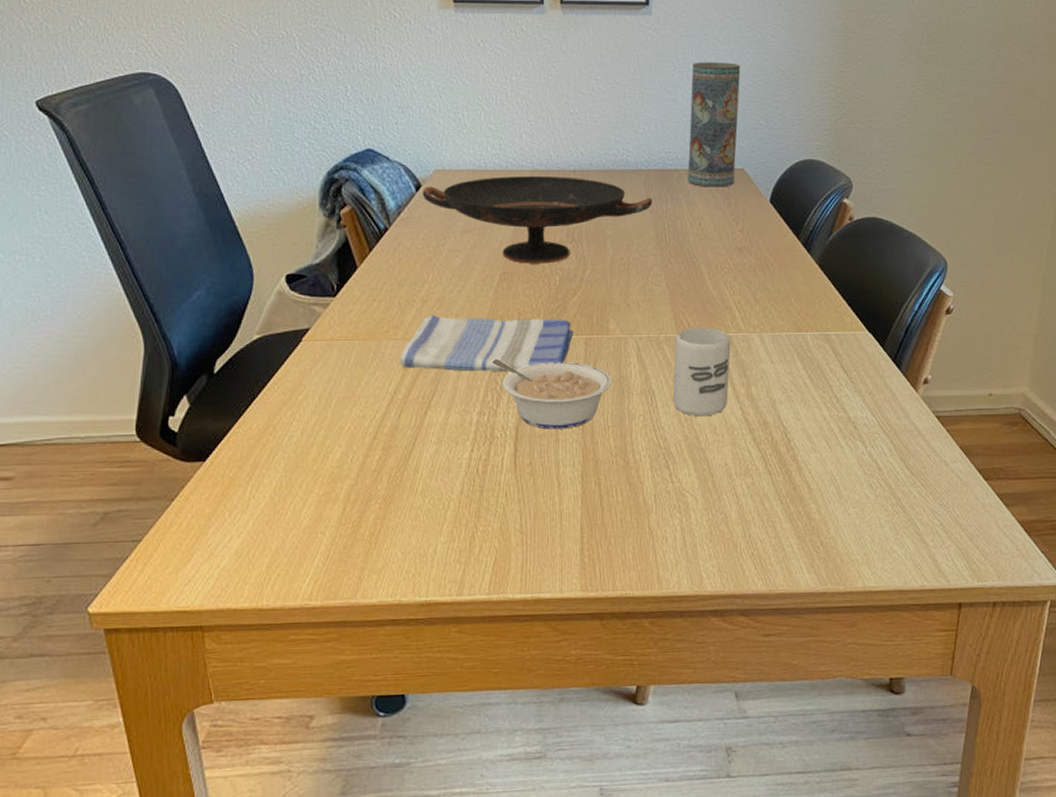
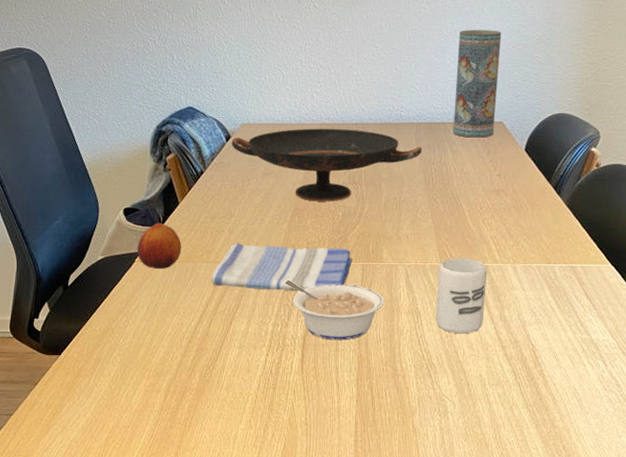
fruit: none [304,291,362,349] -> present [137,222,182,269]

